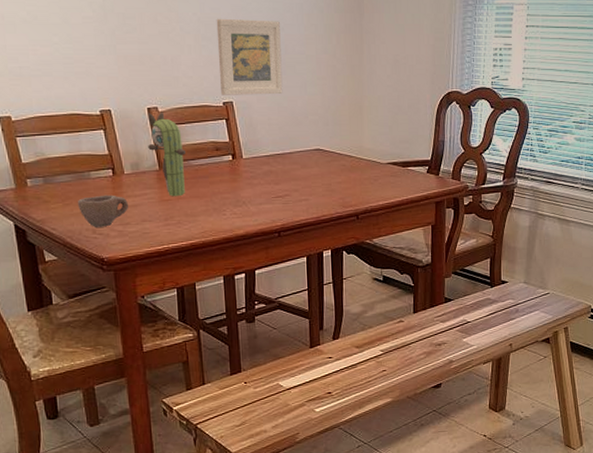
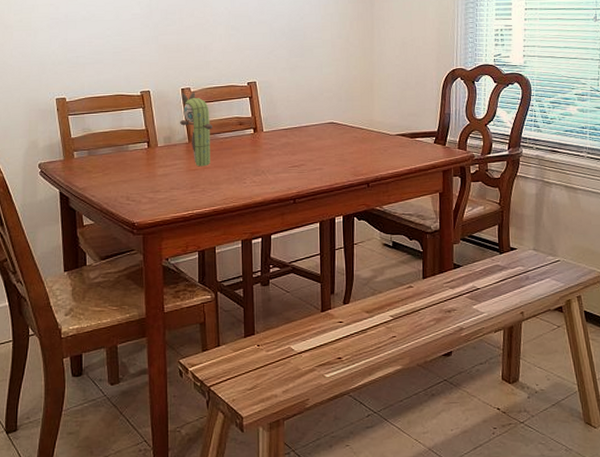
cup: present [77,194,129,227] -> none [115,165,160,195]
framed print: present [216,18,283,95] -> none [244,11,301,76]

